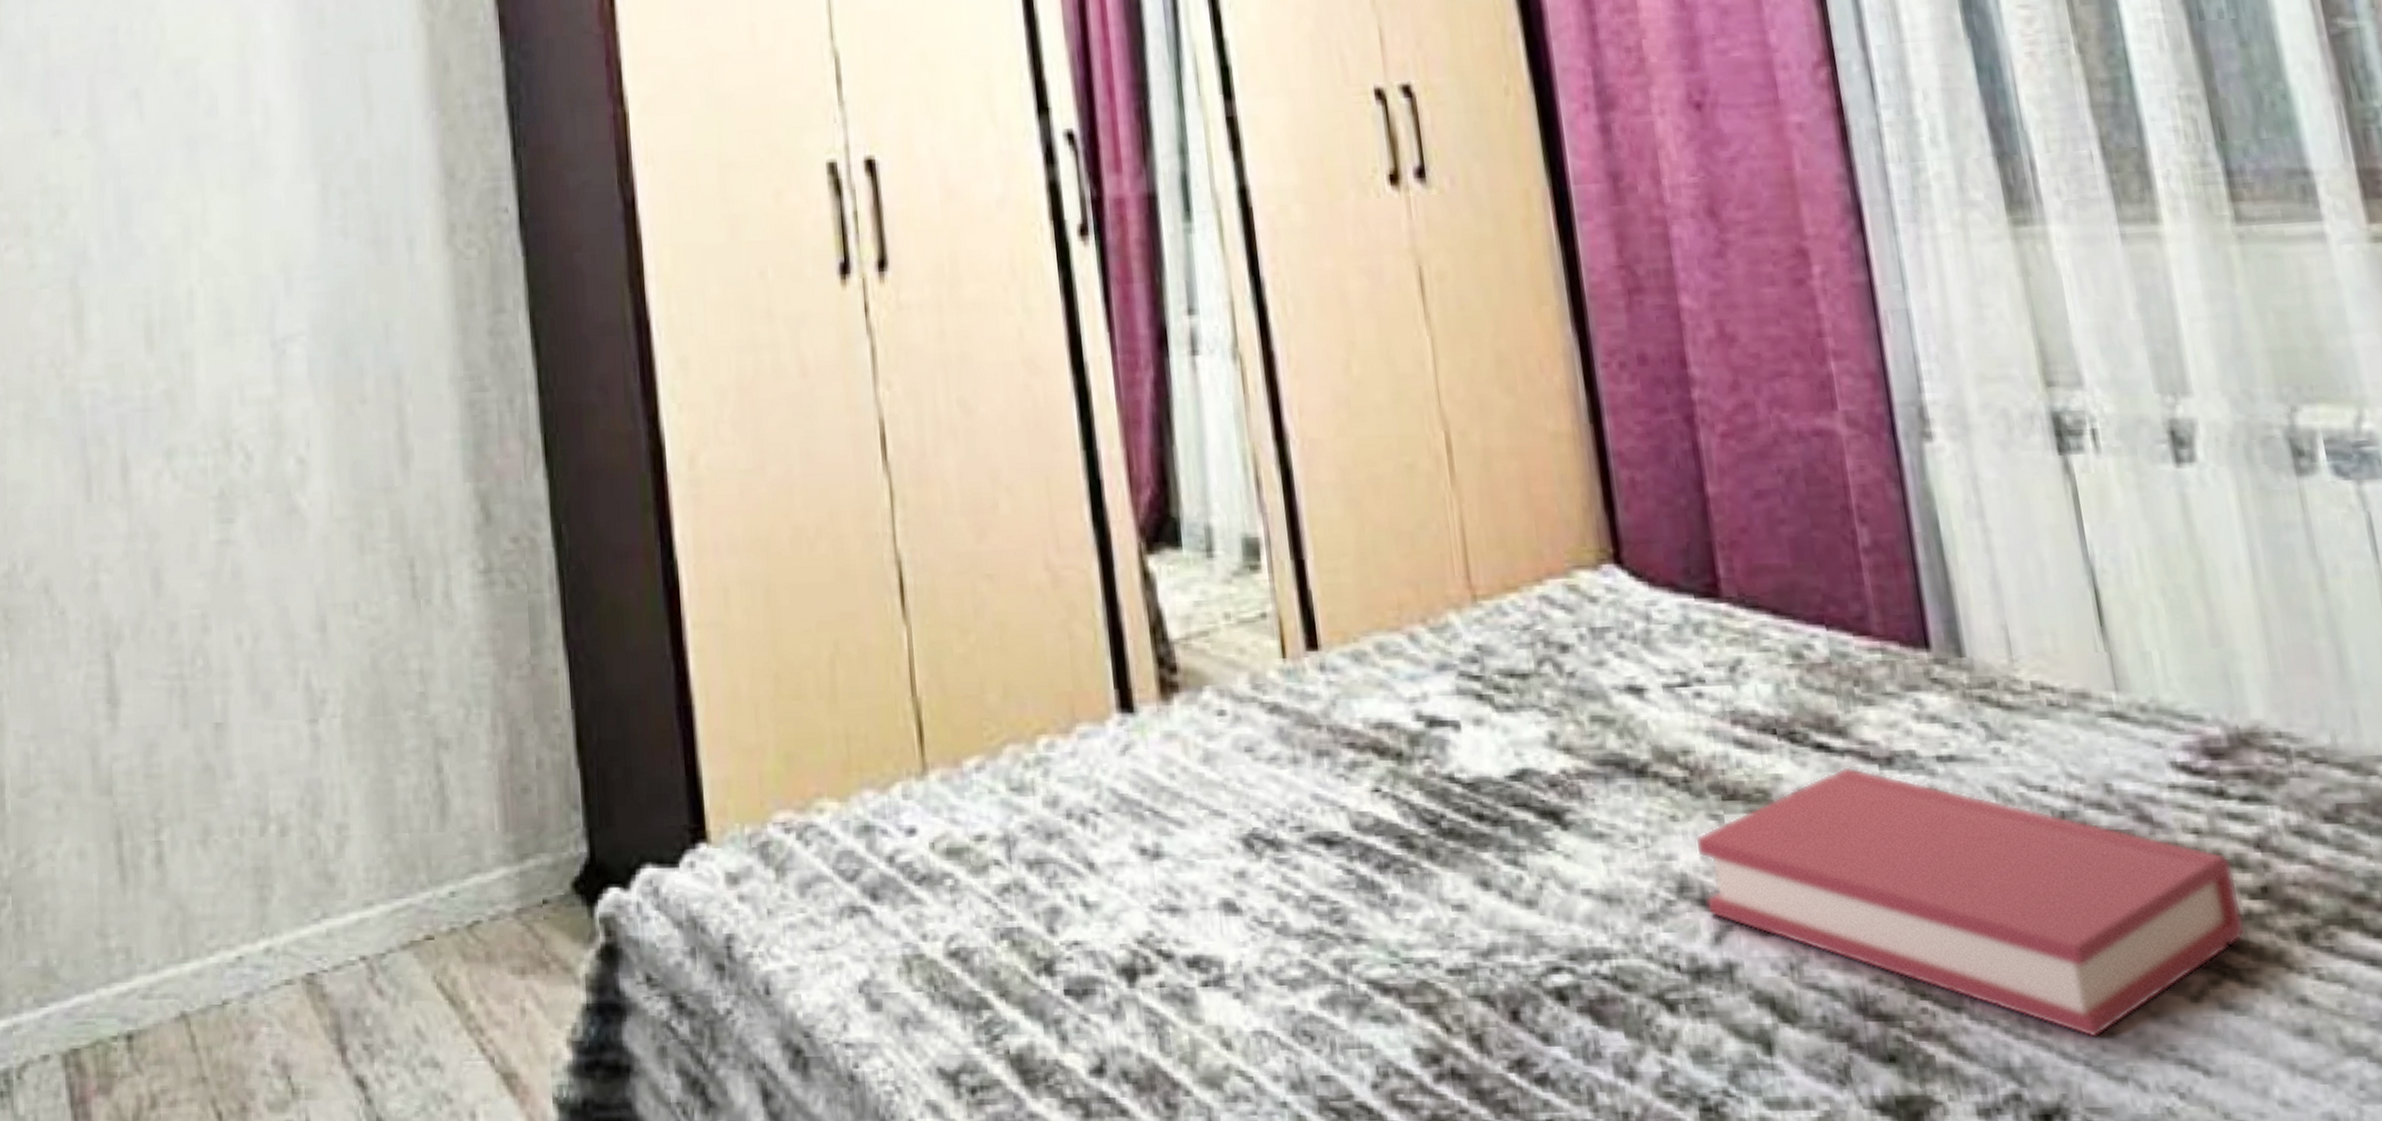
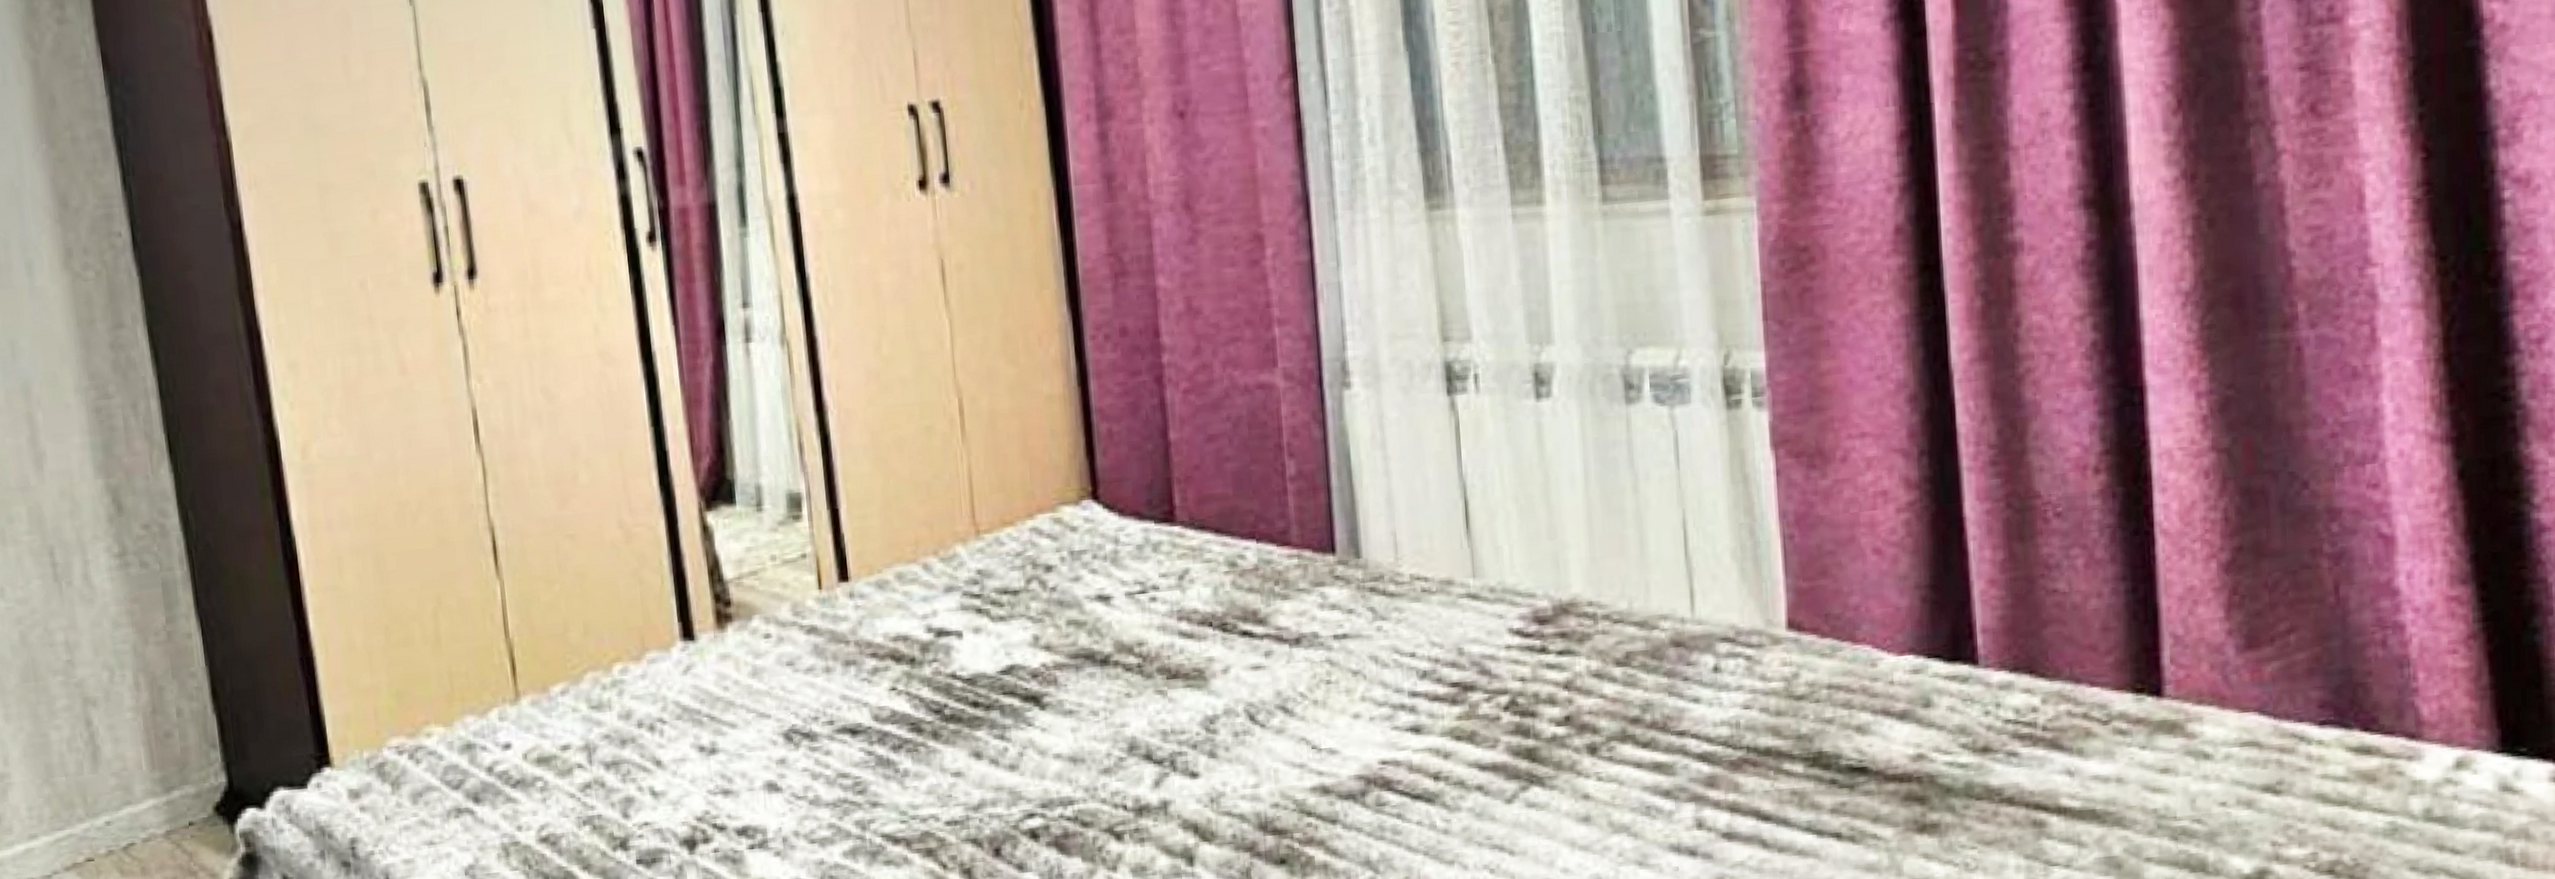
hardback book: present [1694,767,2246,1038] -> none [1143,647,1550,835]

